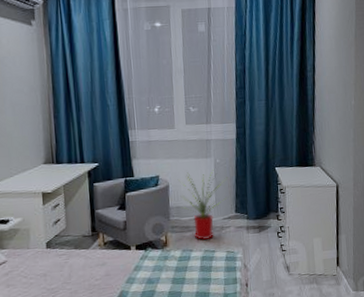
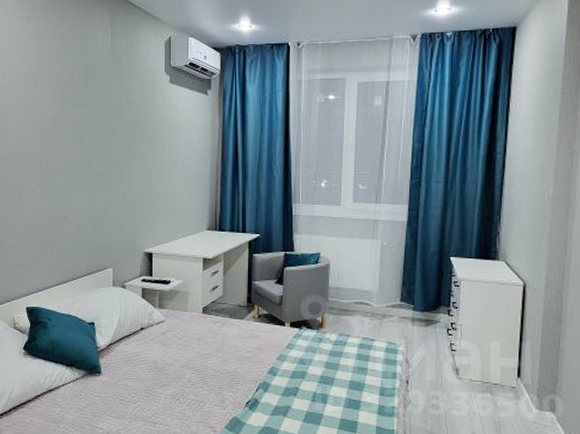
house plant: present [178,170,228,240] -> none [340,252,394,326]

